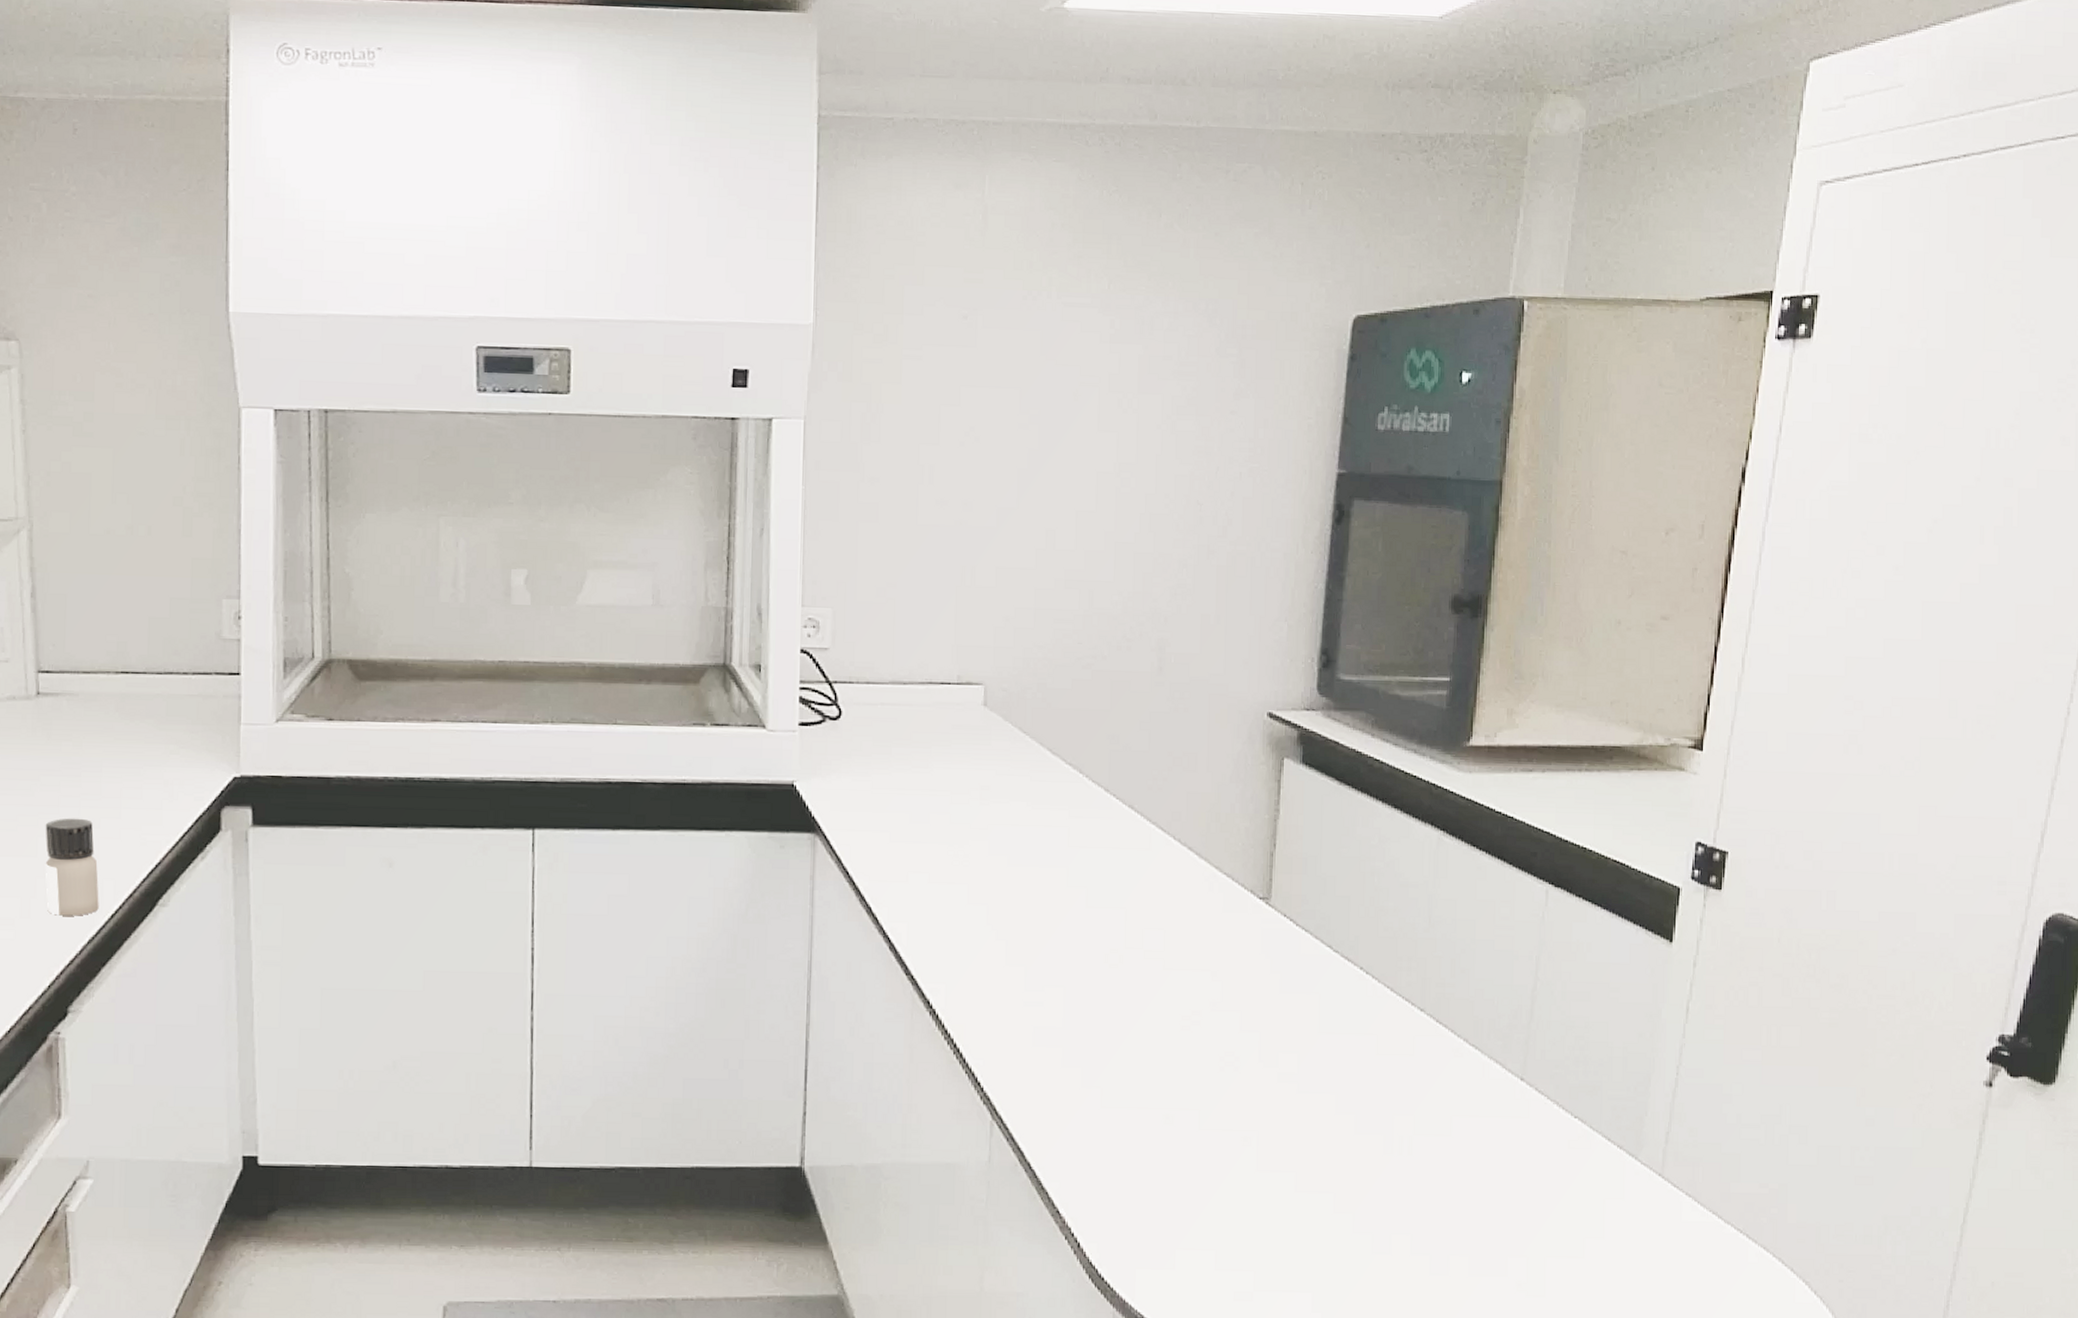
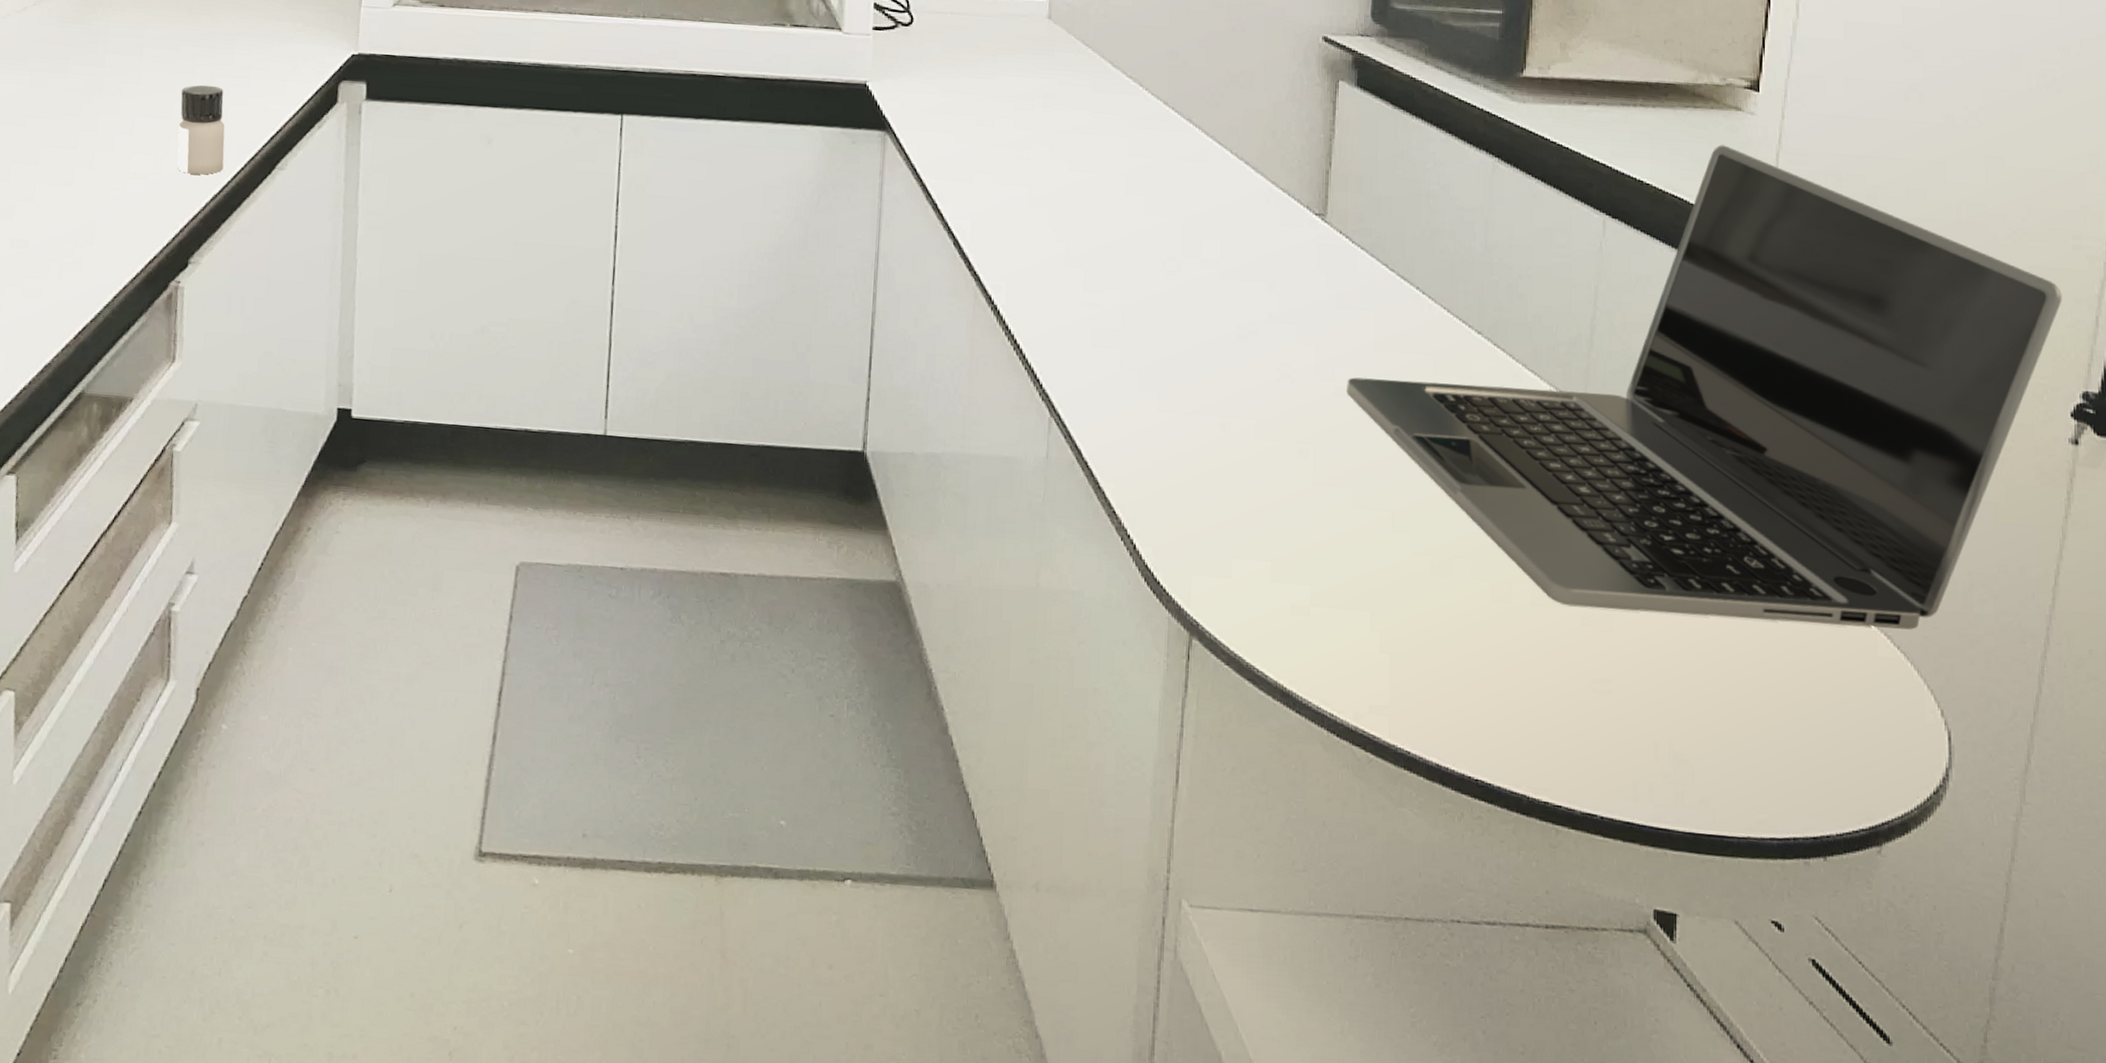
laptop: none [1290,807,1984,1275] -> present [1347,145,2062,630]

